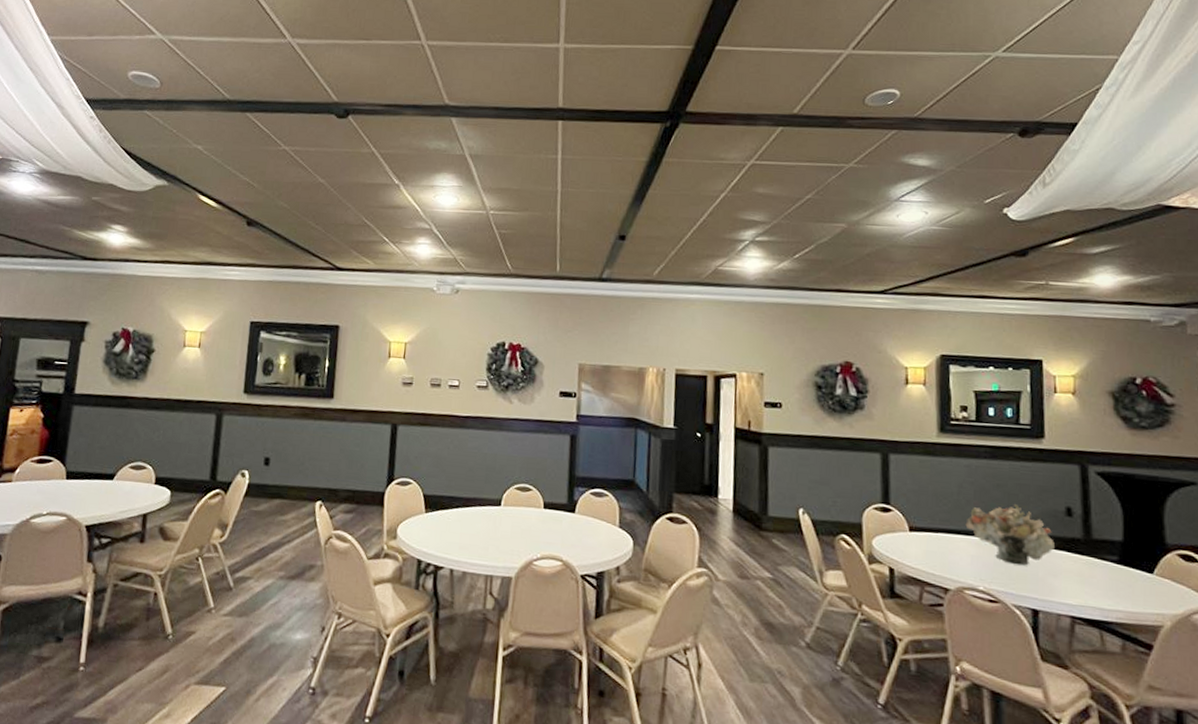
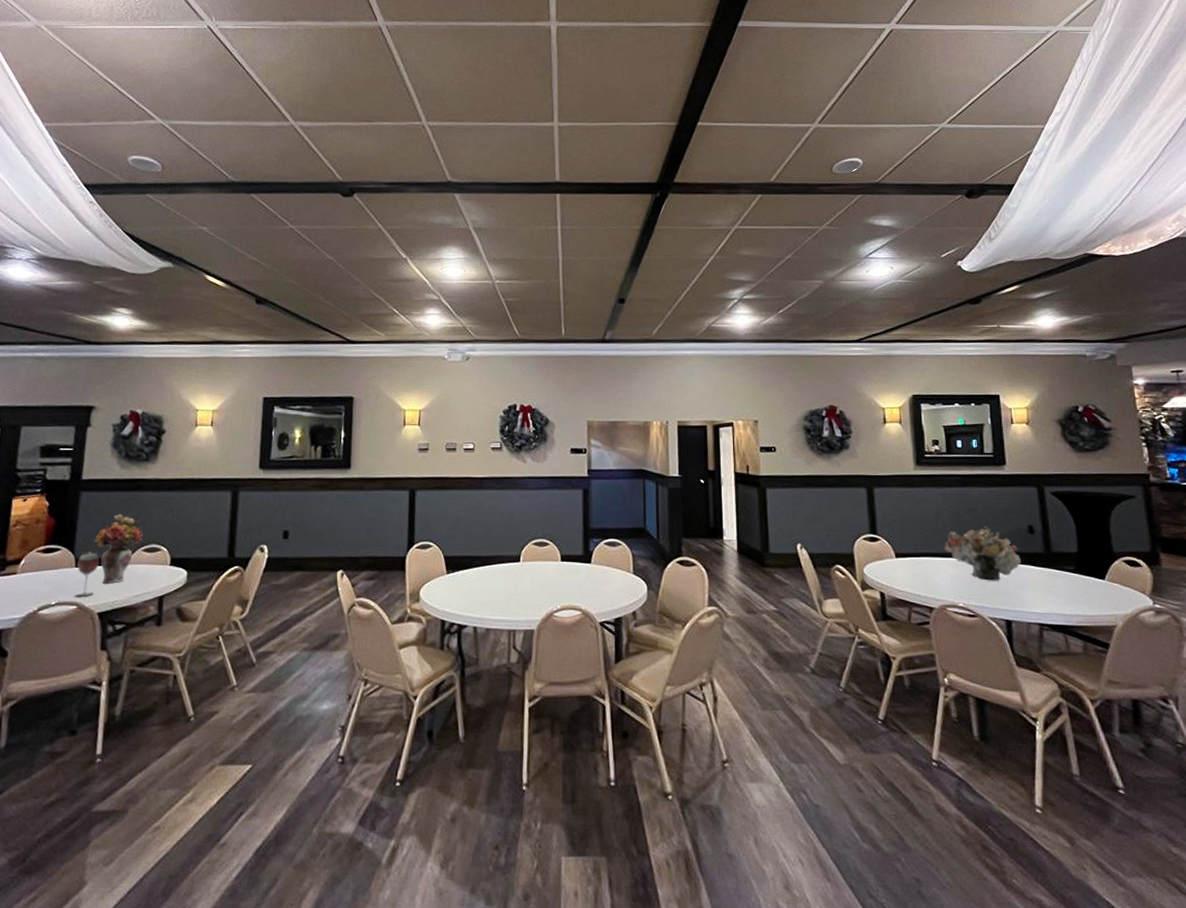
wineglass: none [65,464,89,509] -> present [75,551,100,598]
flower arrangement: none [83,429,131,498] -> present [93,513,143,584]

